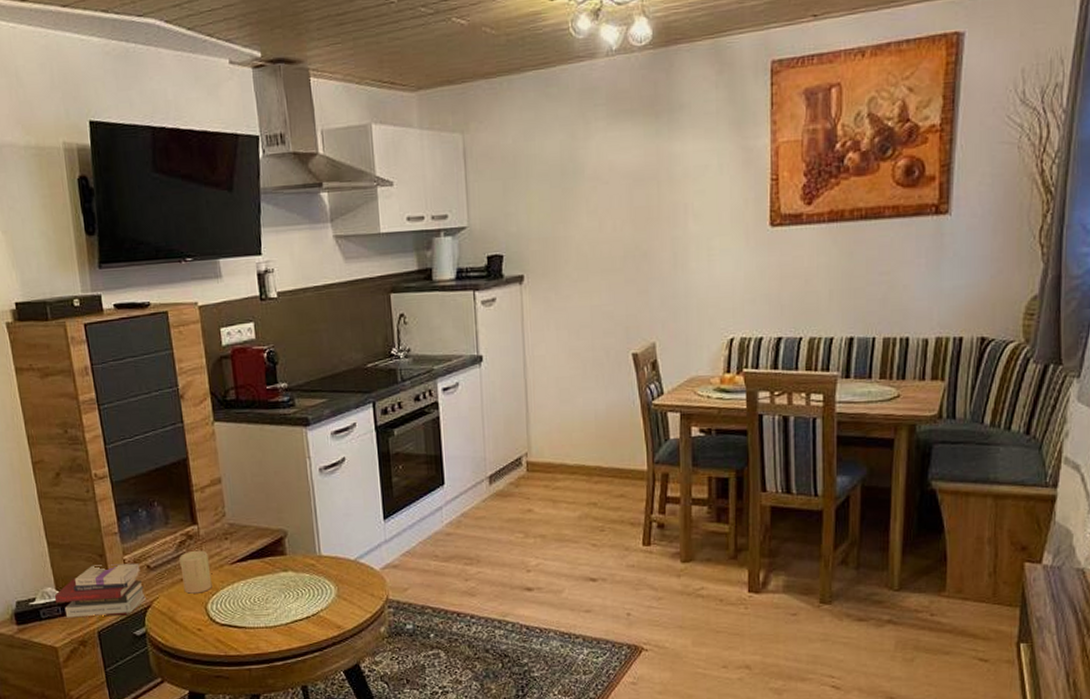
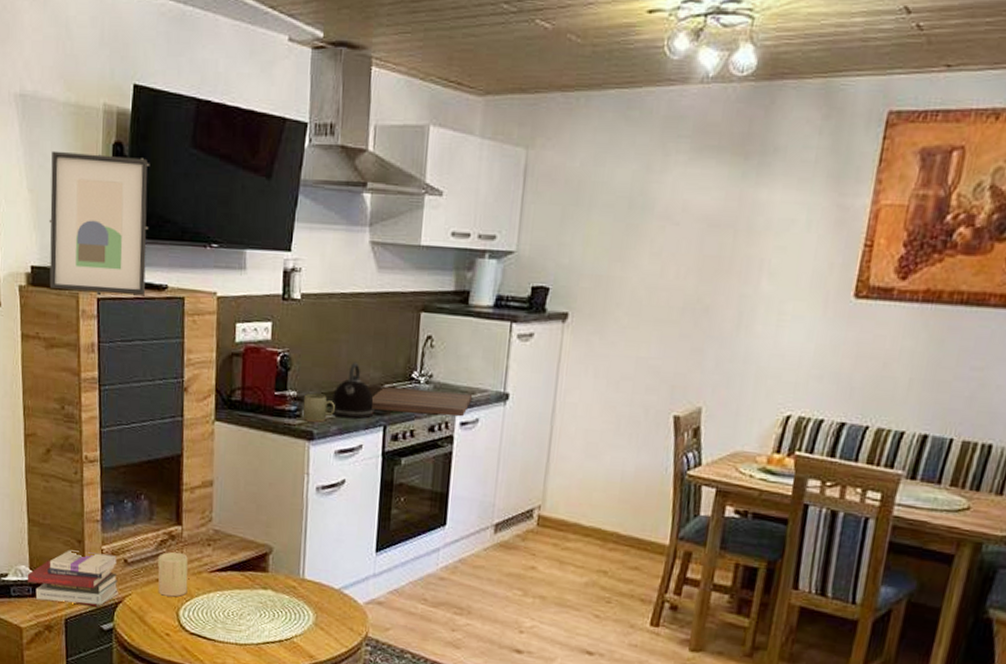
picture frame: none [19,188,129,322] -> present [48,150,150,295]
mug: none [294,381,325,409] -> present [302,393,335,423]
kettle: none [321,347,362,401] -> present [330,362,375,419]
cutting board: none [357,360,449,389] -> present [371,386,472,417]

